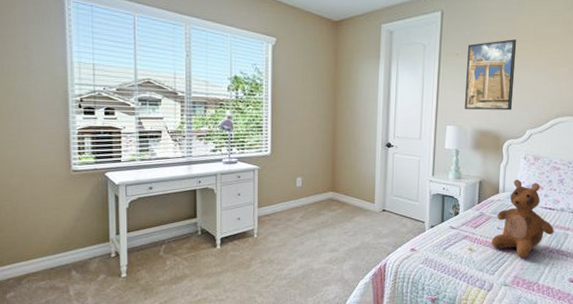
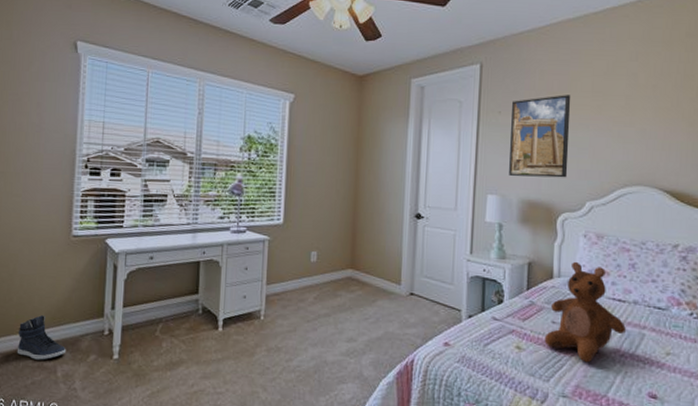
sneaker: none [28,243,76,282] -> present [16,315,66,360]

